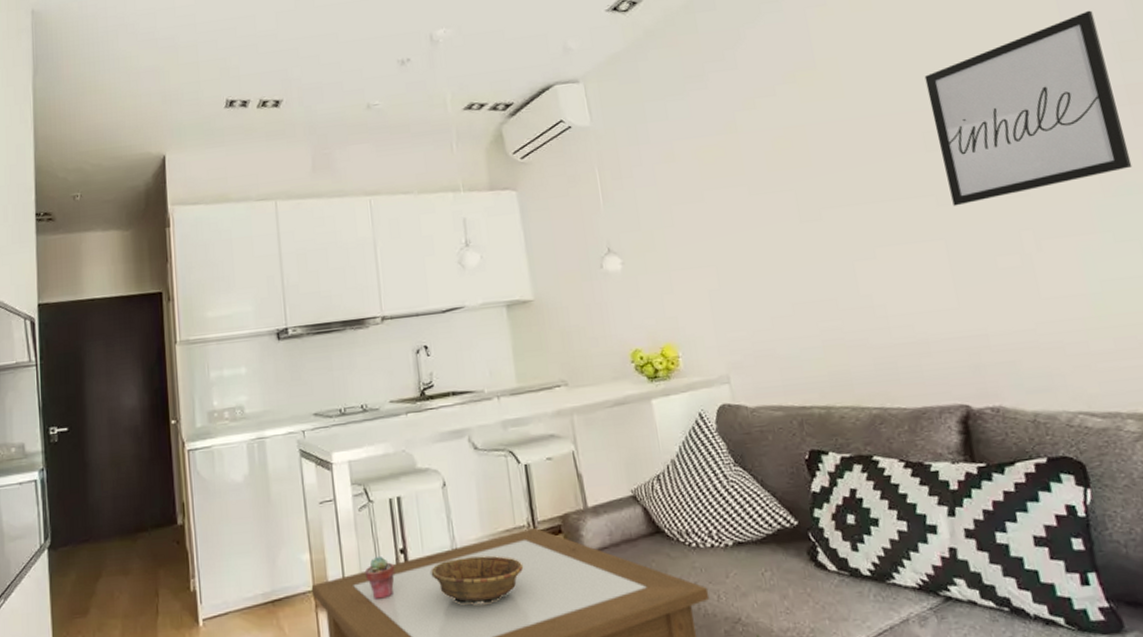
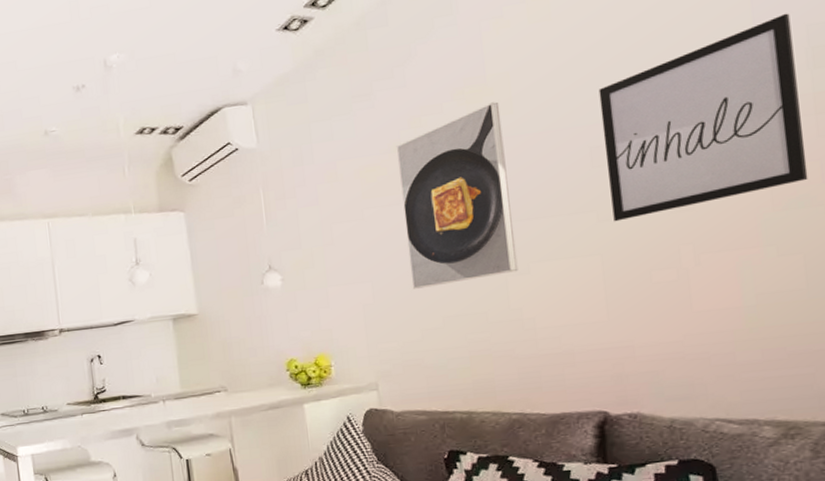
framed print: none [731,86,864,274] -> present [396,102,518,289]

